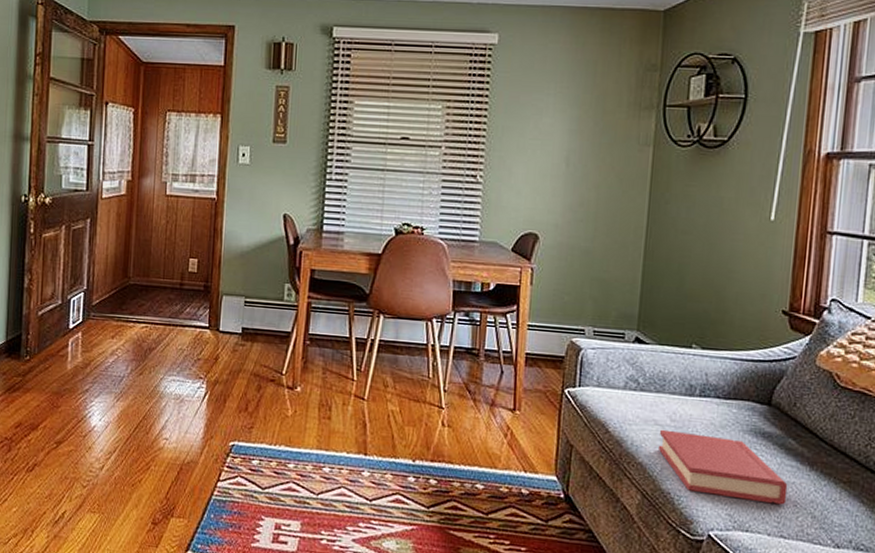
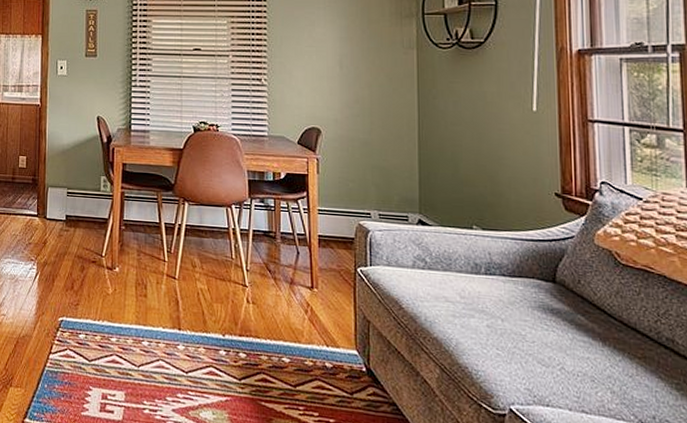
hardback book: present [657,429,788,505] -> none [450,305,584,380]

